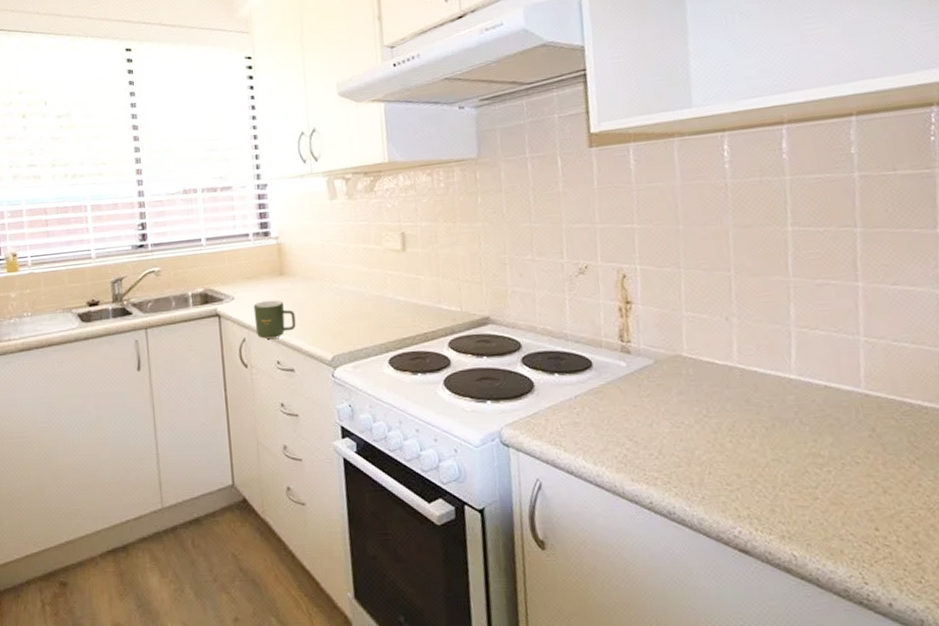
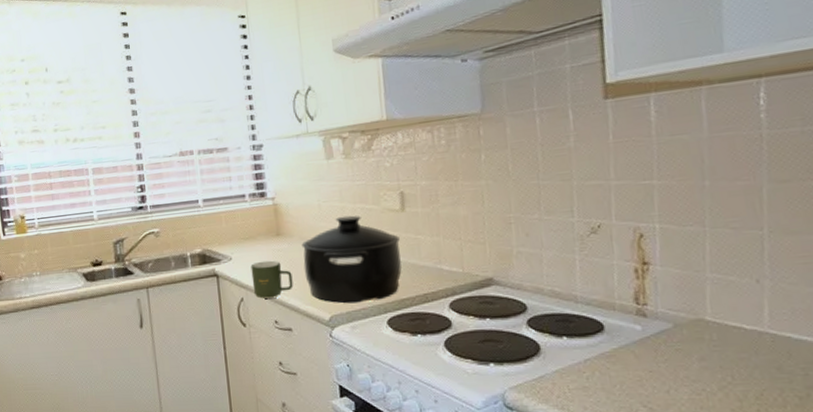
saucepan: none [304,255,403,343] -> present [301,215,402,303]

